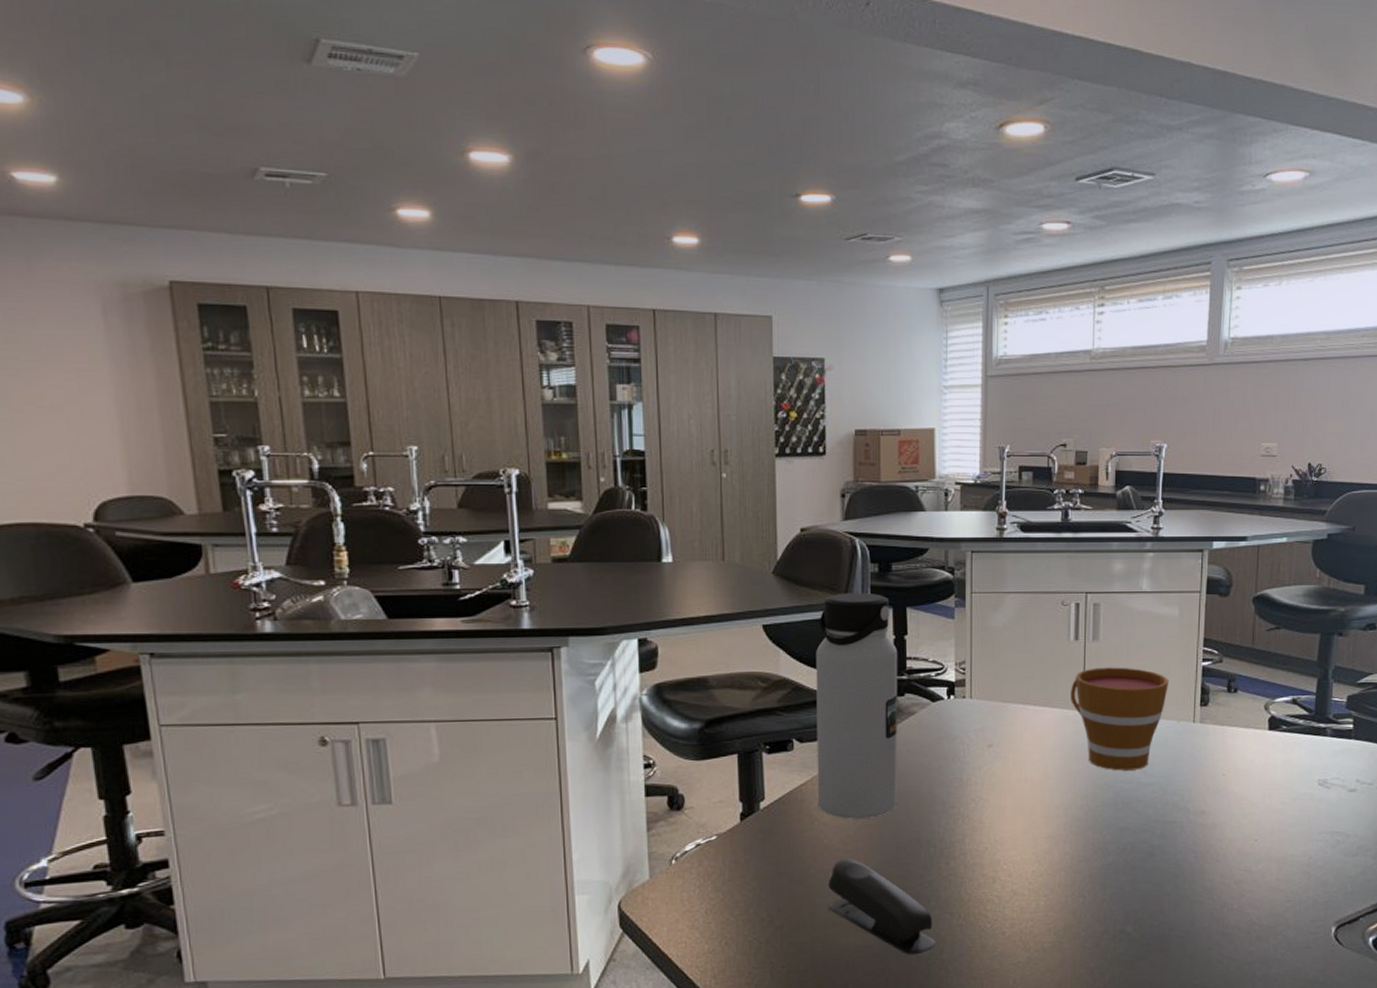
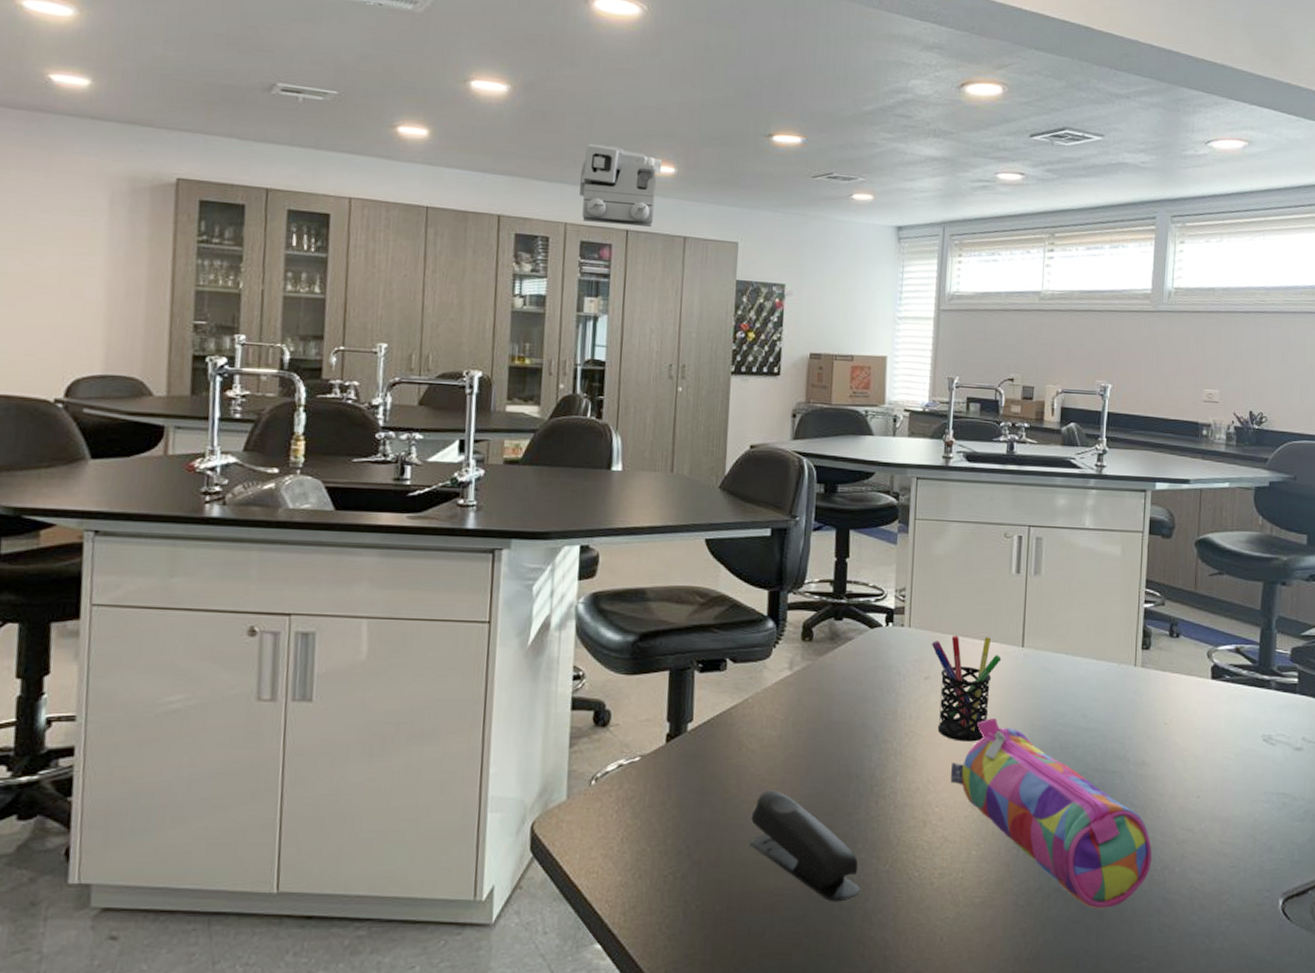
total station: none [598,215,685,304] -> present [579,143,663,227]
water bottle: present [816,592,897,819] -> none [746,511,838,748]
pen holder: none [993,703,1063,803] -> present [931,636,1002,742]
pencil case: none [1018,780,1211,946] -> present [951,718,1152,908]
cup: present [1071,667,1170,771] -> none [1010,603,1111,713]

